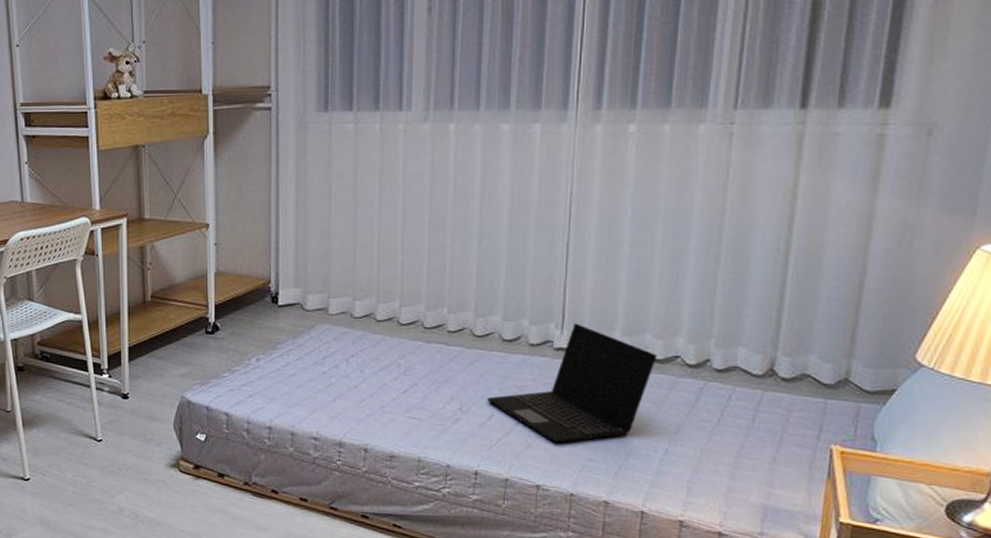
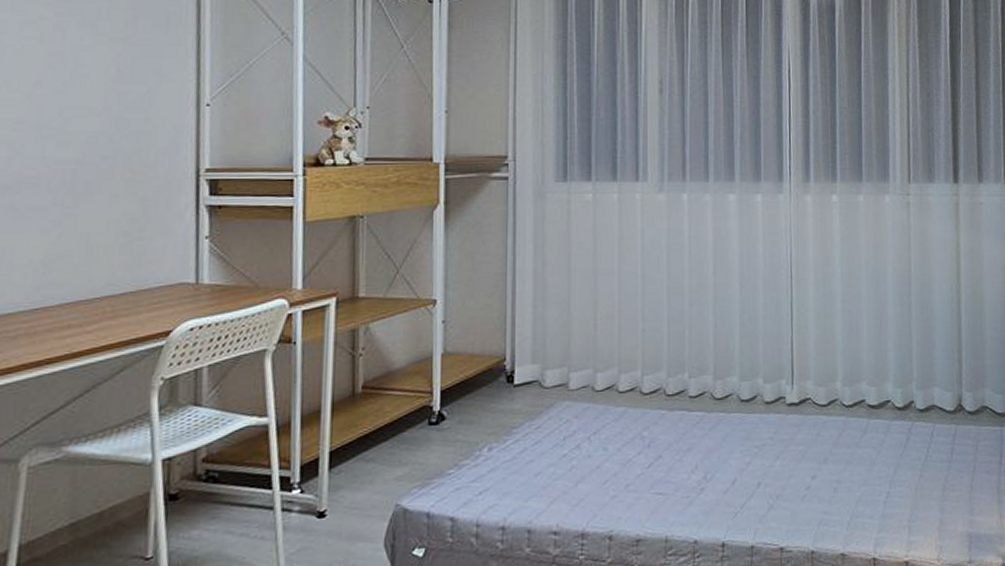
laptop: present [486,323,657,444] -> none [729,377,872,501]

